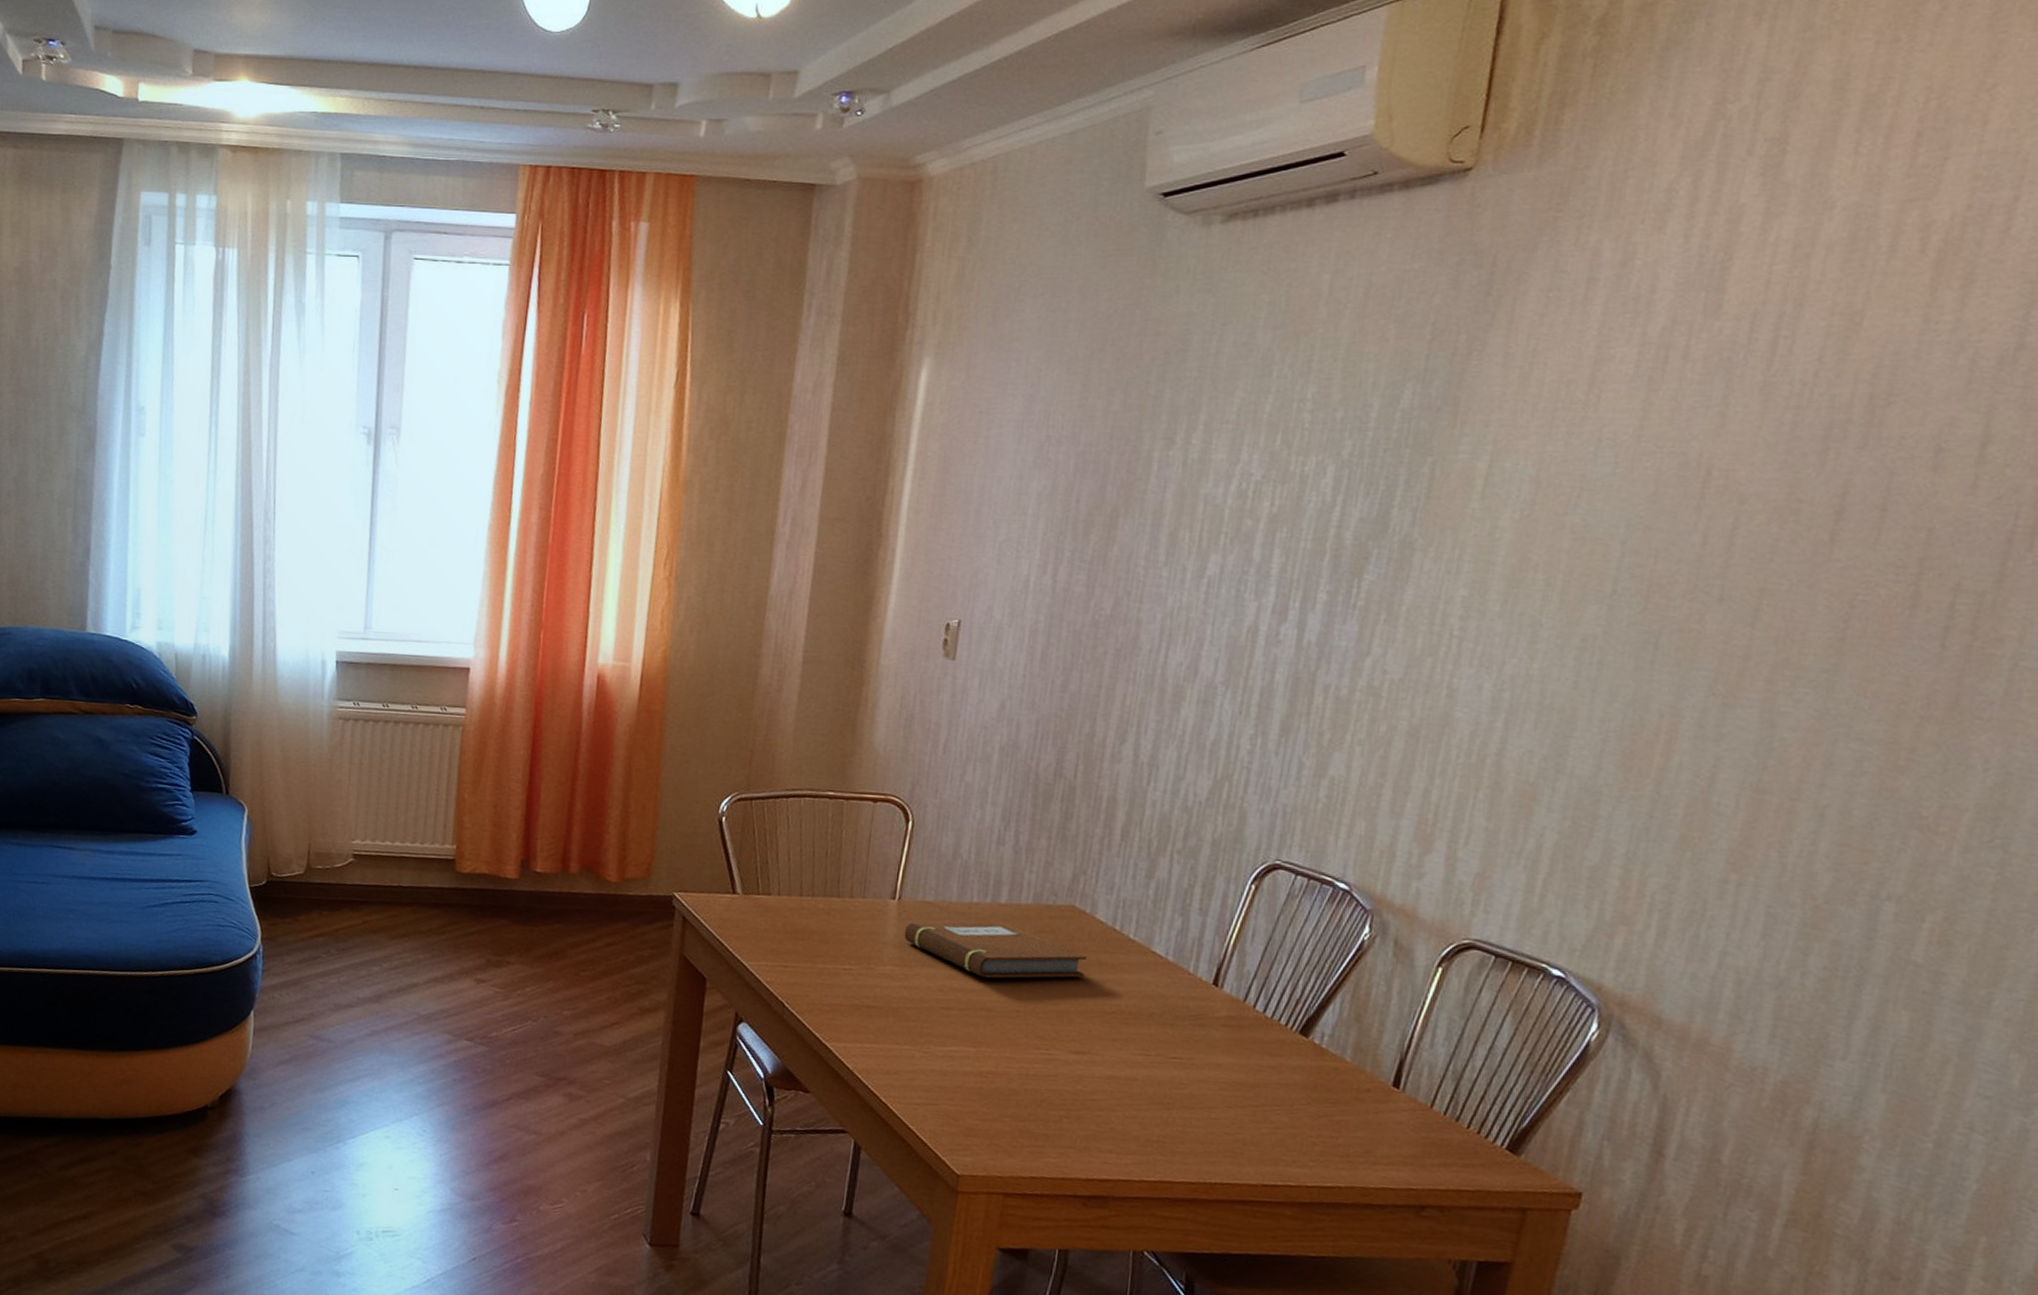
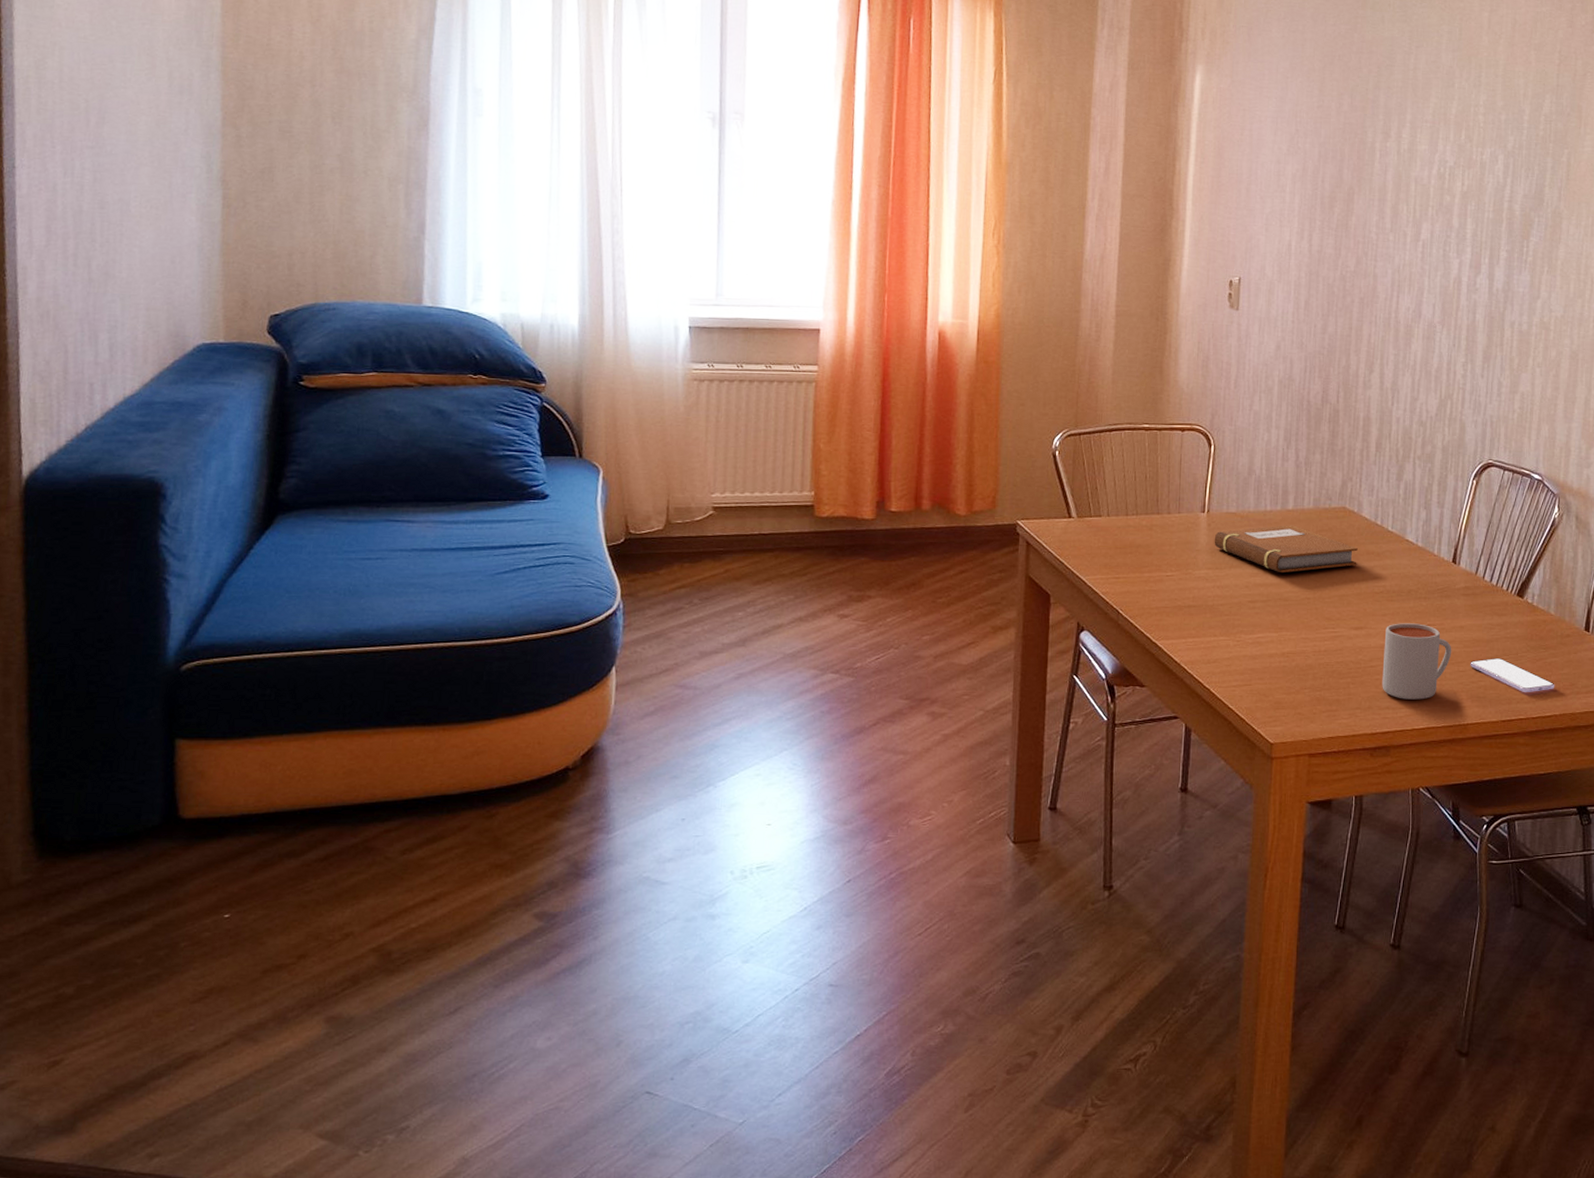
mug: none [1104,1051,1203,1147] -> present [1382,623,1452,700]
smartphone: none [1225,1107,1343,1155] -> present [1470,658,1555,692]

